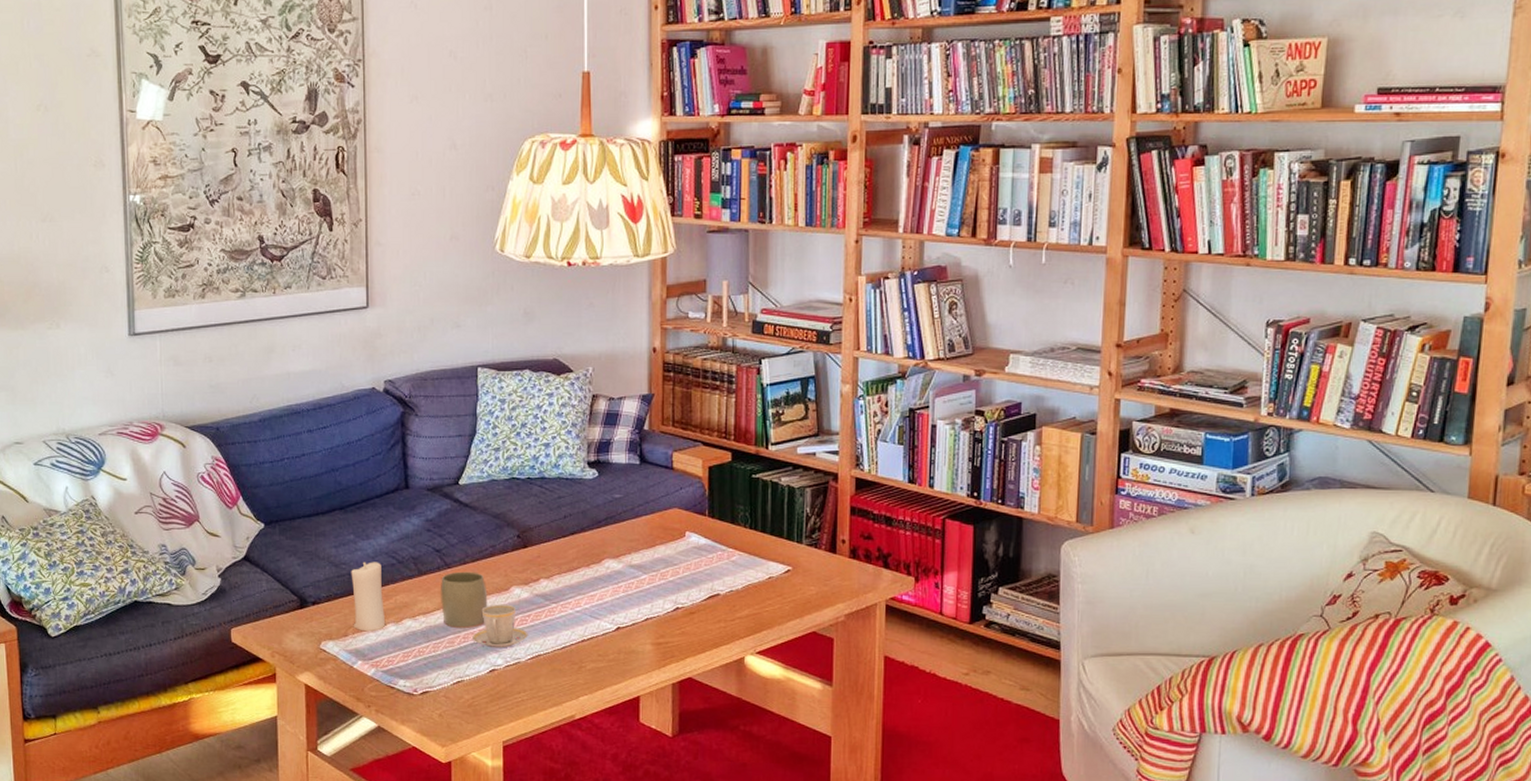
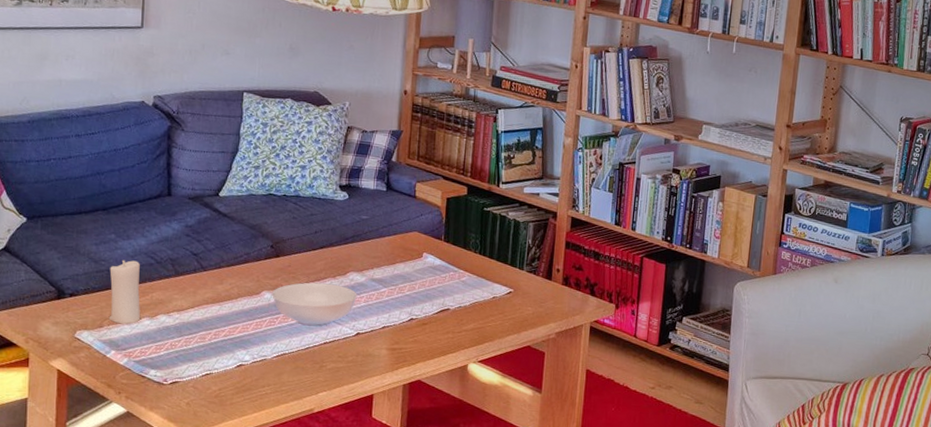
mug: present [440,571,488,629] -> none [194,274,240,327]
teacup: present [472,604,528,649] -> none [223,306,276,346]
bowl: none [522,573,615,623] -> present [272,282,357,327]

